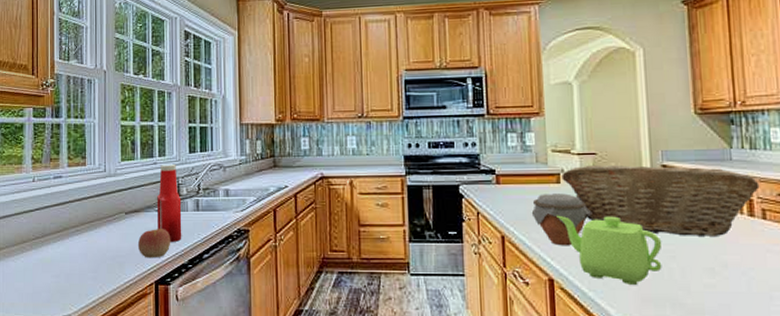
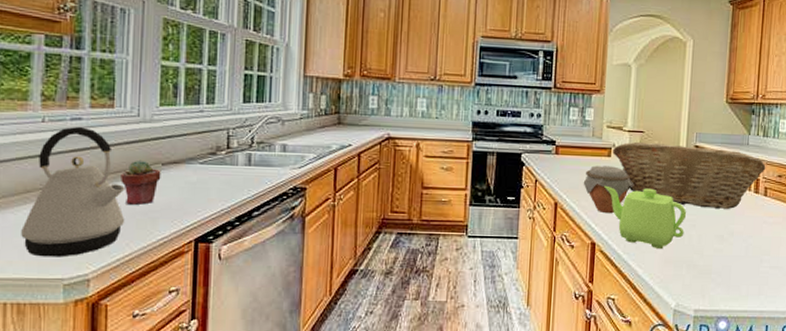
kettle: none [20,184,97,299] -> present [21,127,125,257]
potted succulent: none [93,210,125,251] -> present [121,160,161,205]
apple: present [138,229,171,258] -> none [176,183,216,215]
ketchup bottle: present [157,165,182,242] -> none [201,113,231,197]

